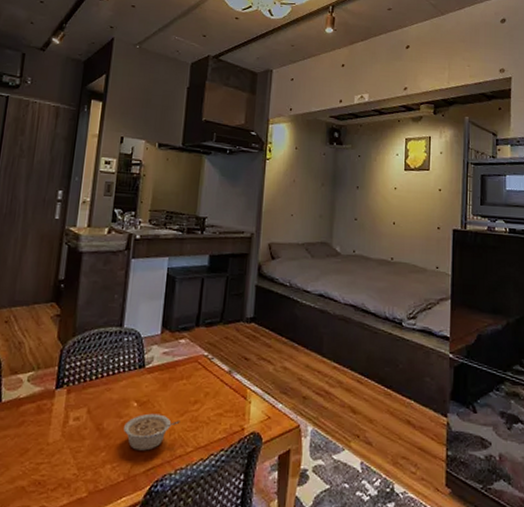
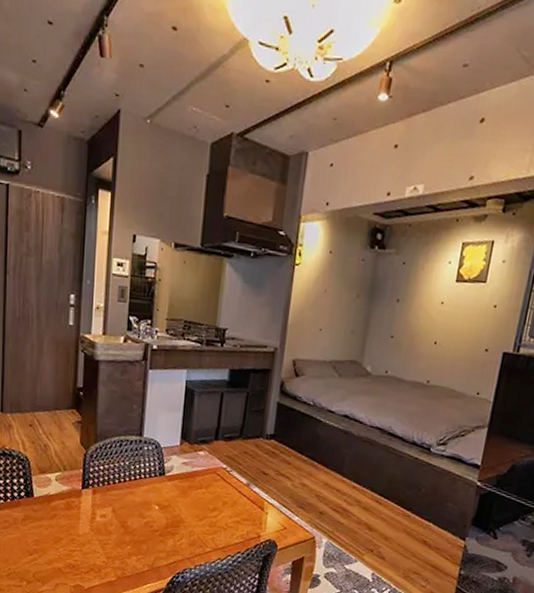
legume: present [124,413,180,451] -> none [147,516,200,548]

